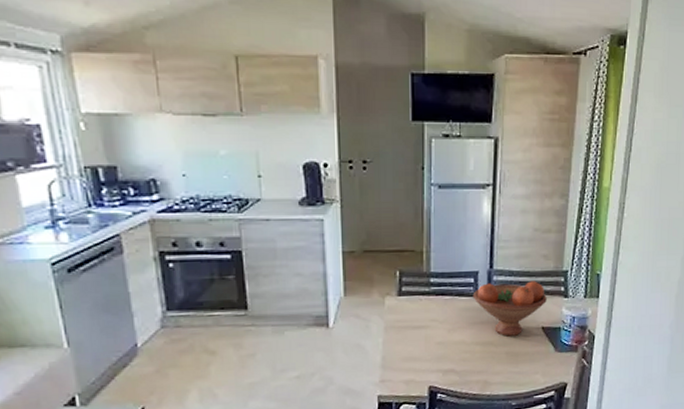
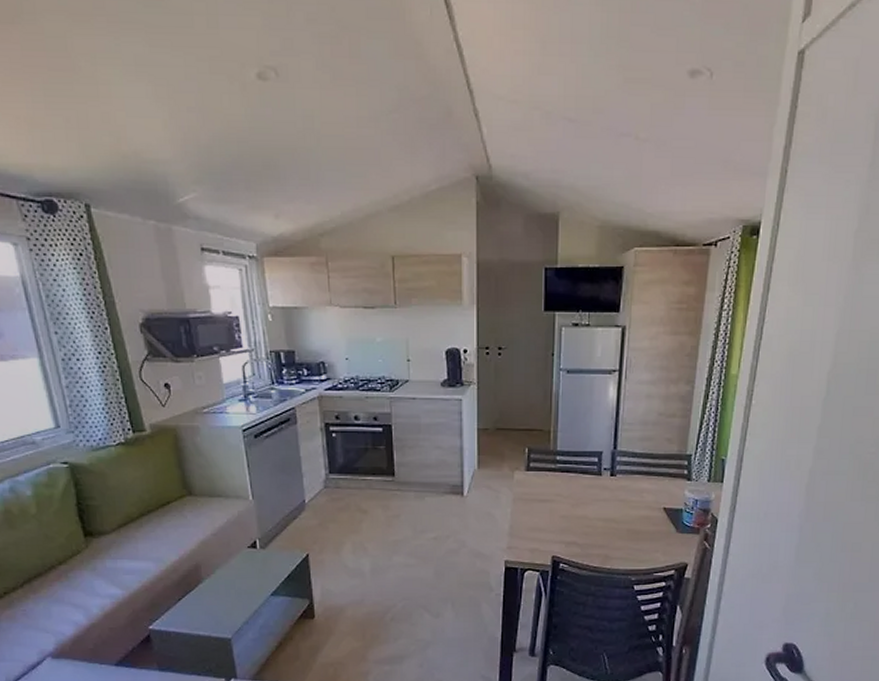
fruit bowl: present [472,281,547,336] -> none [596,463,670,515]

